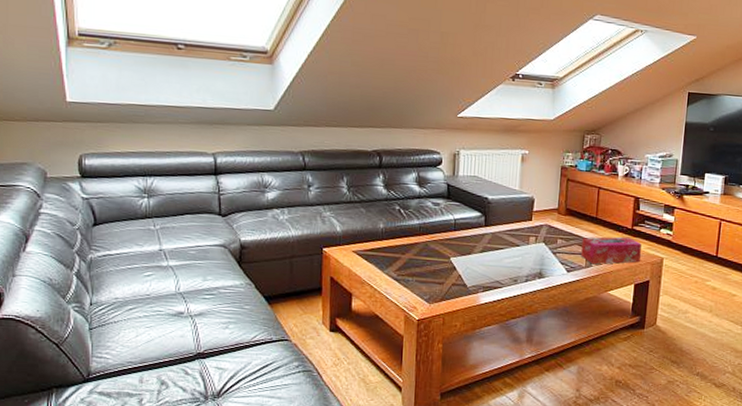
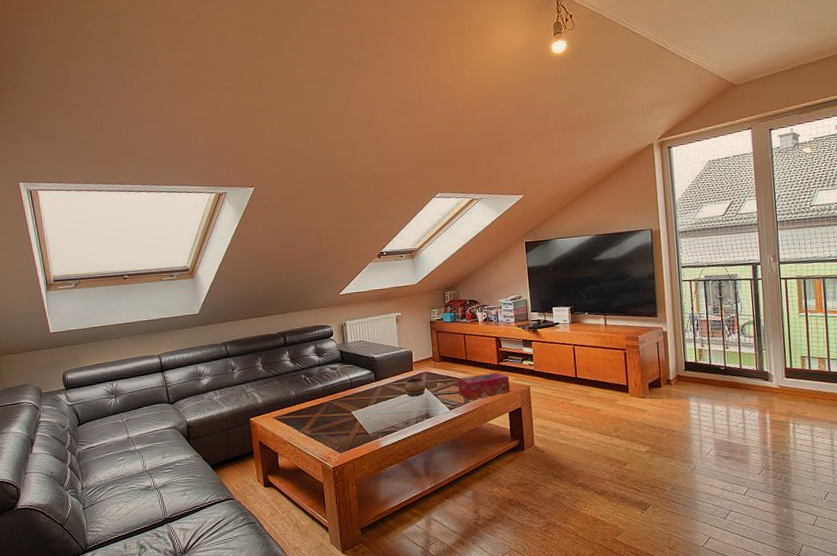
decorative bowl: none [518,229,543,252] -> present [405,377,426,397]

